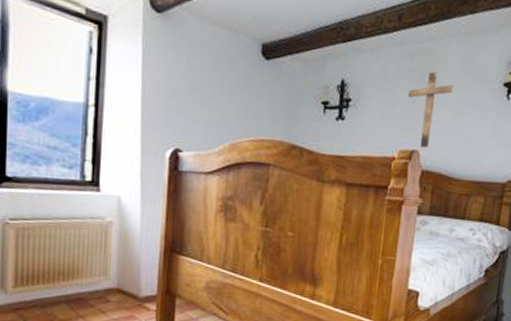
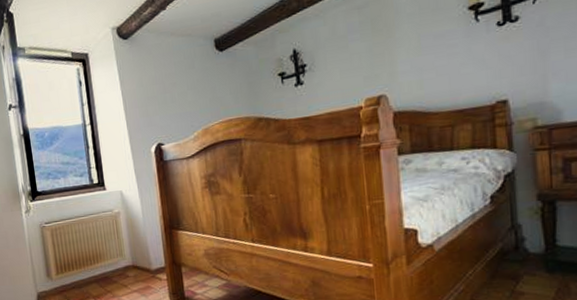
crucifix: present [408,71,453,148] -> none [363,17,411,91]

